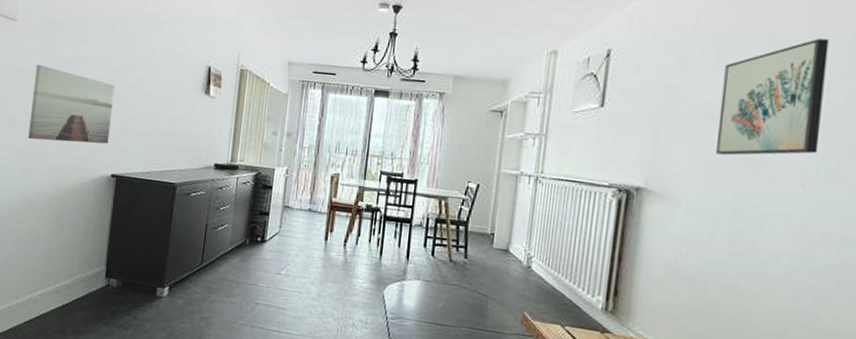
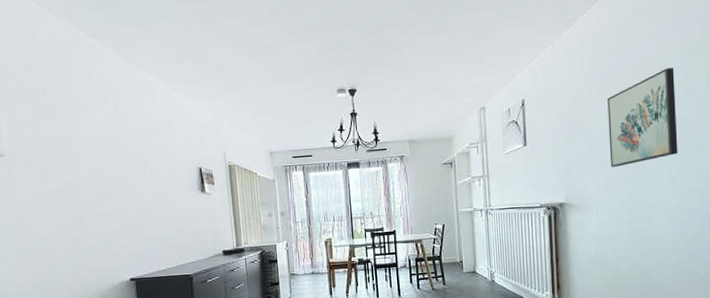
wall art: present [28,65,115,144] -> none [34,193,121,262]

